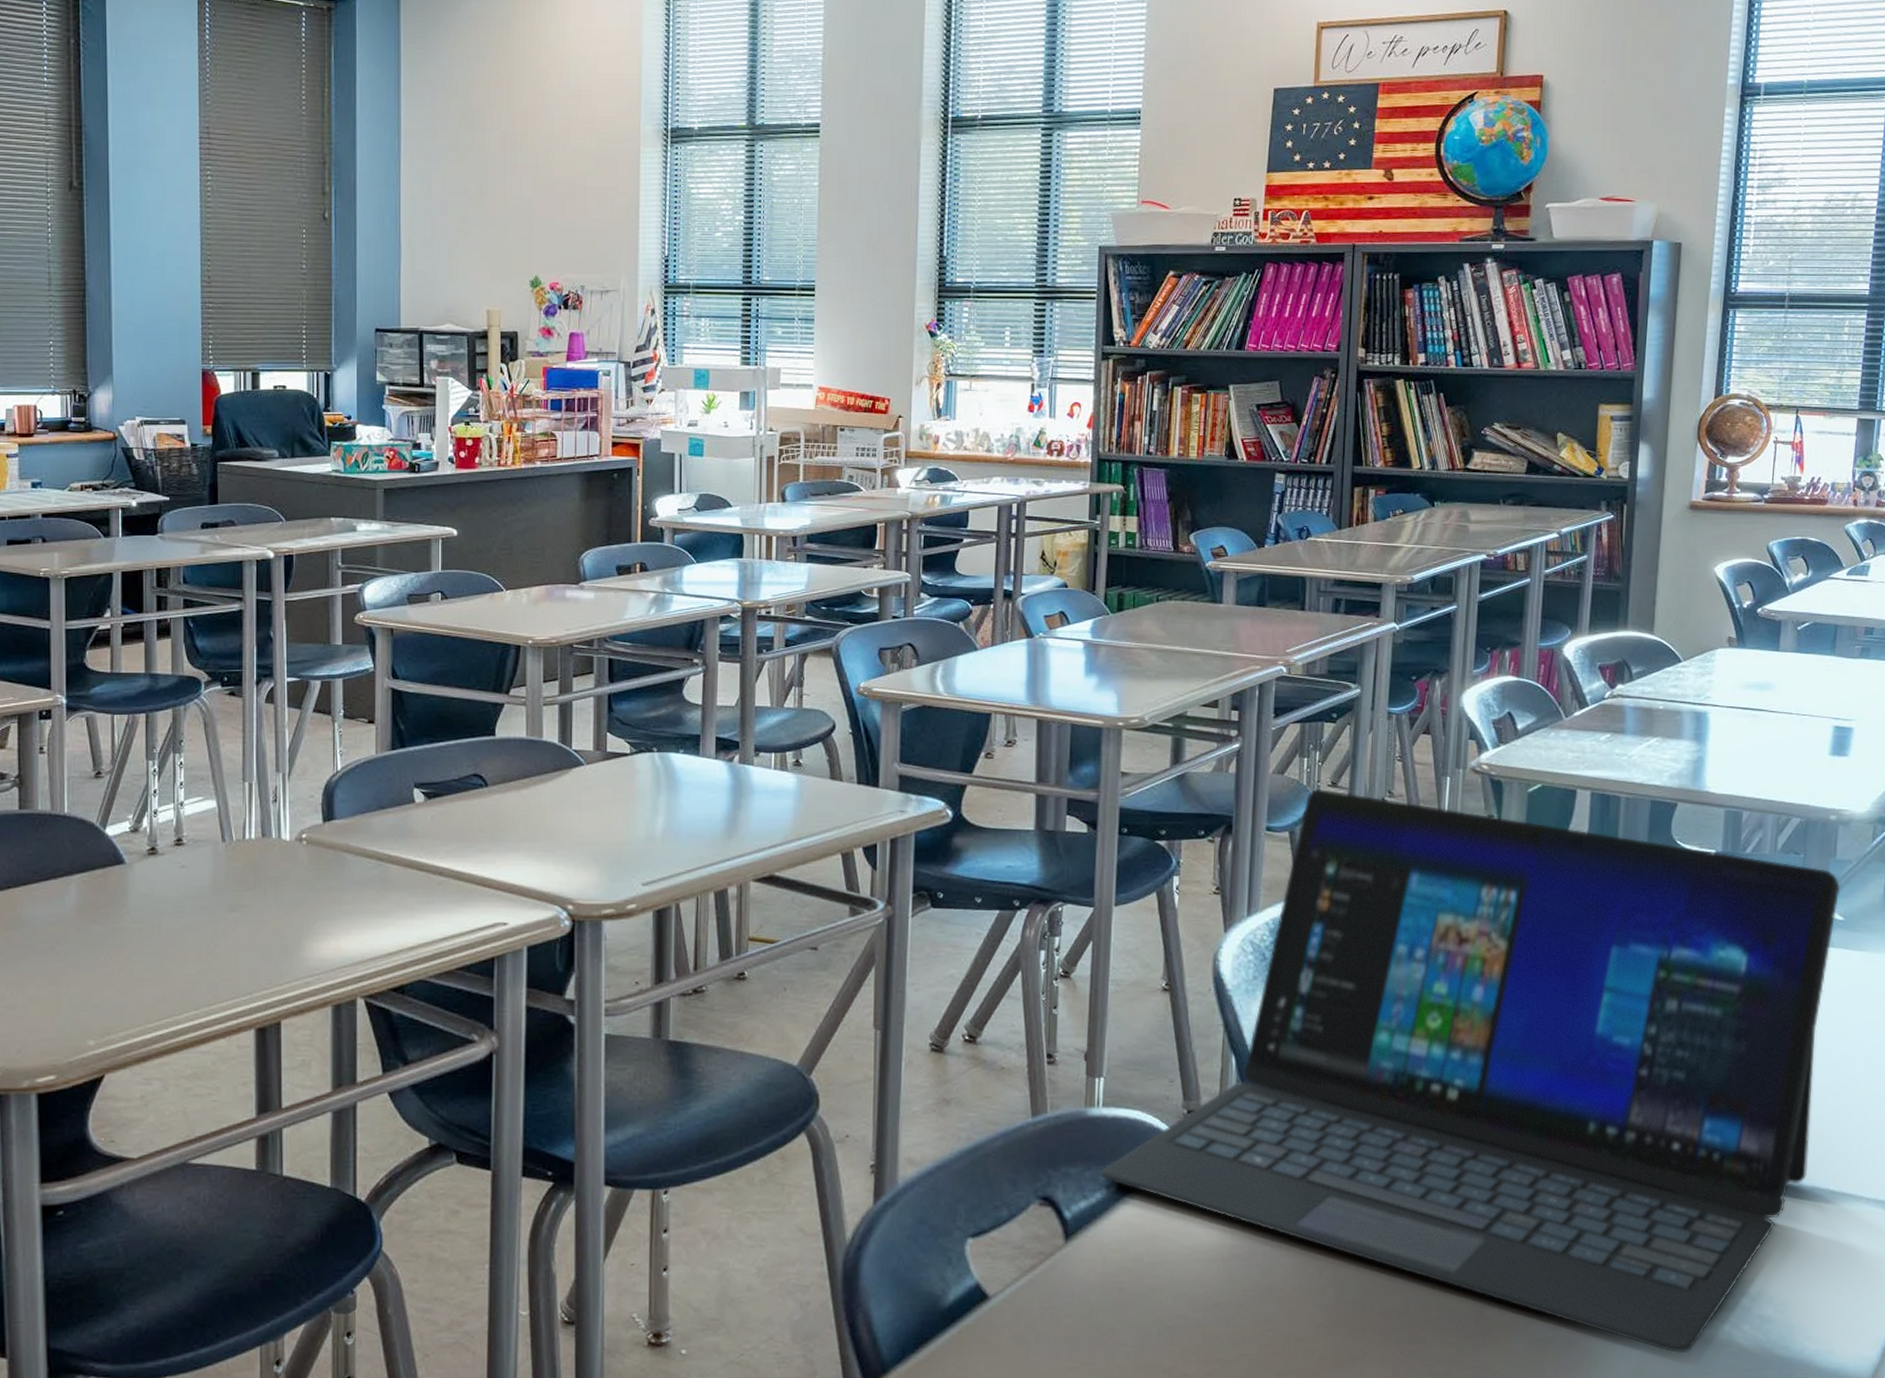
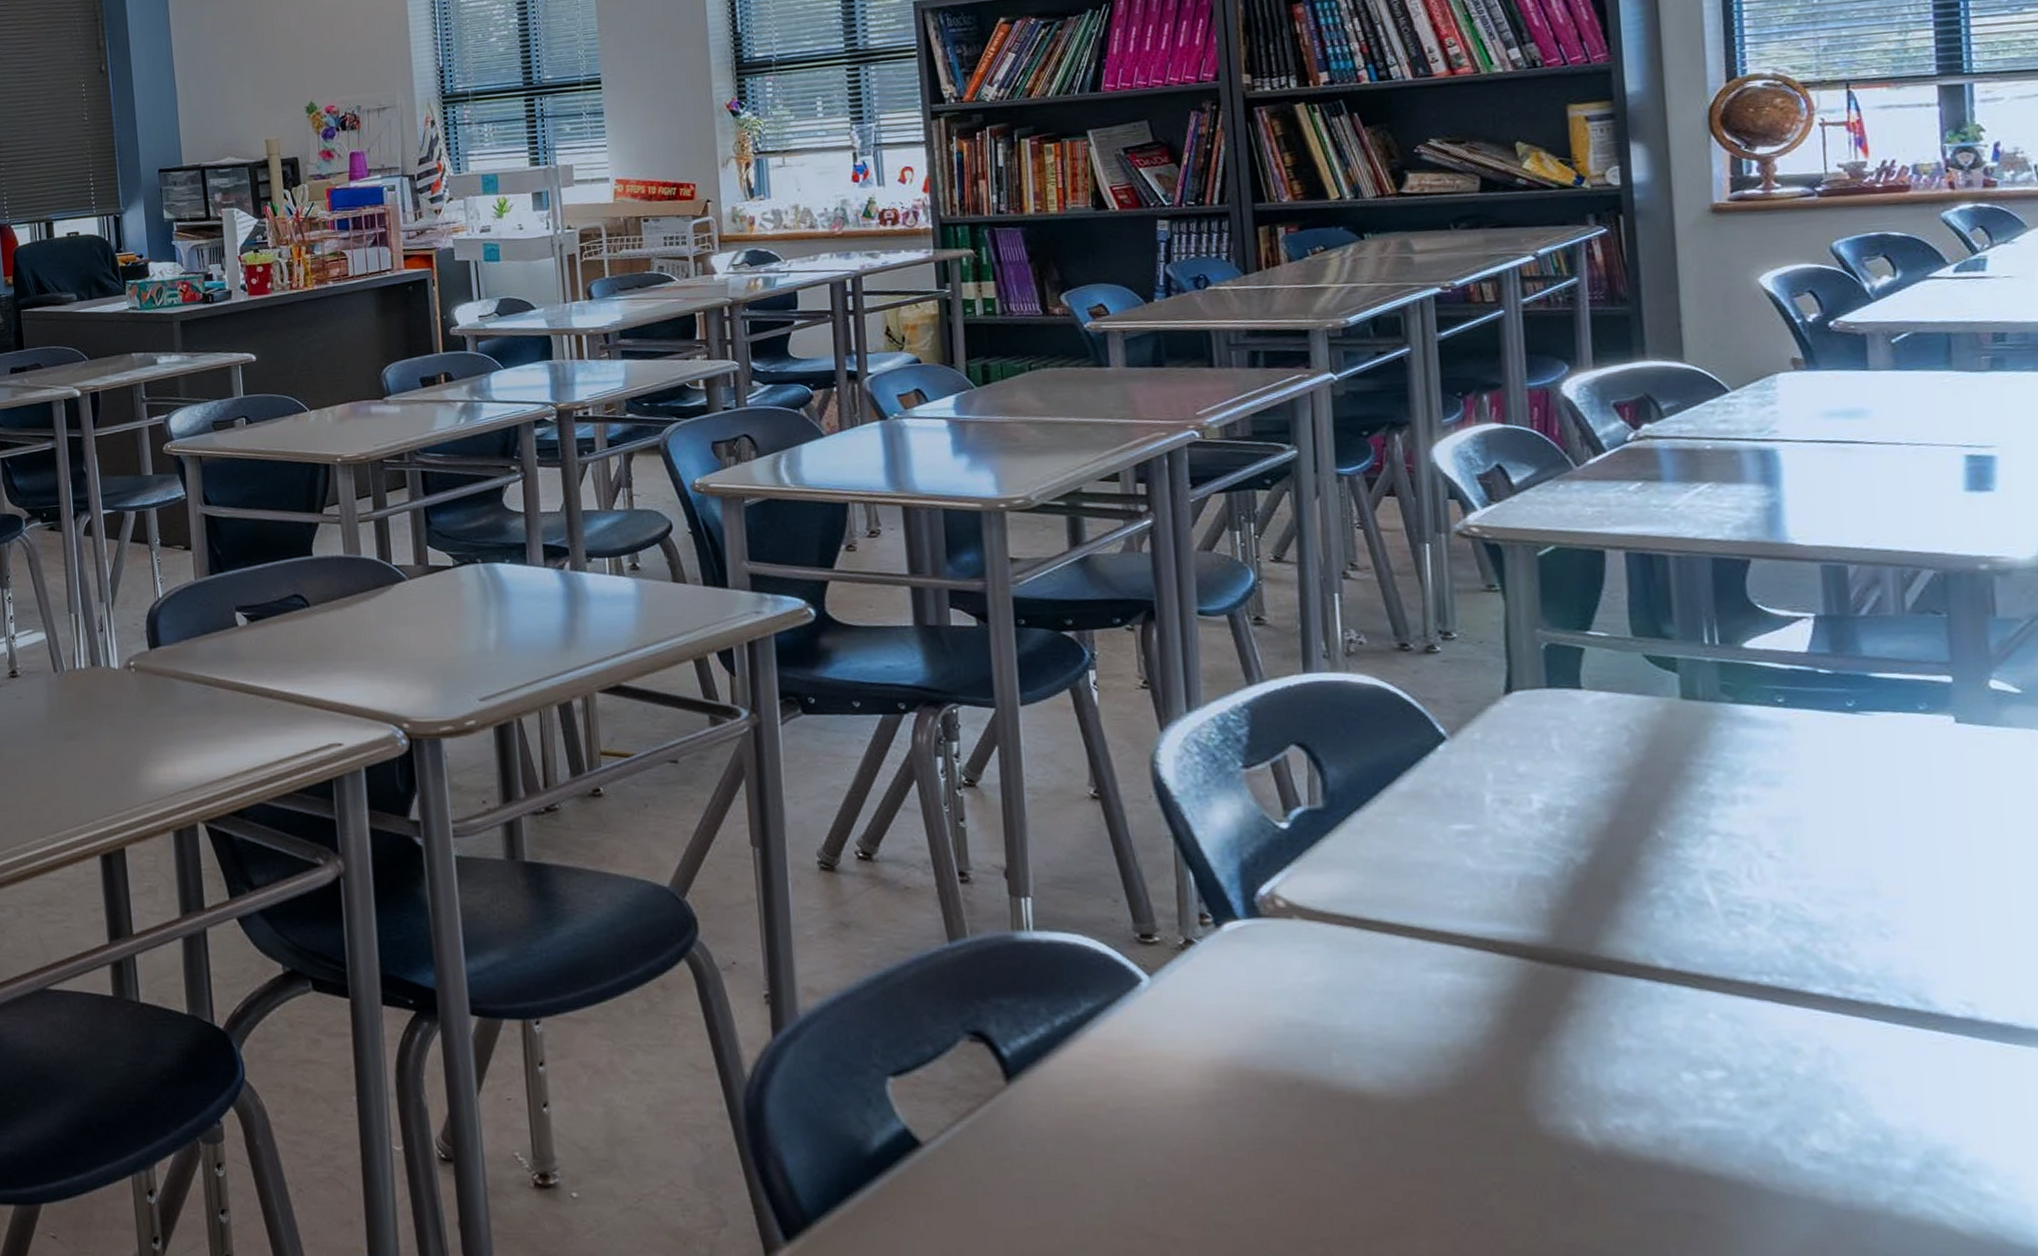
laptop: present [1100,788,1841,1354] -> none [1040,564,2019,1237]

